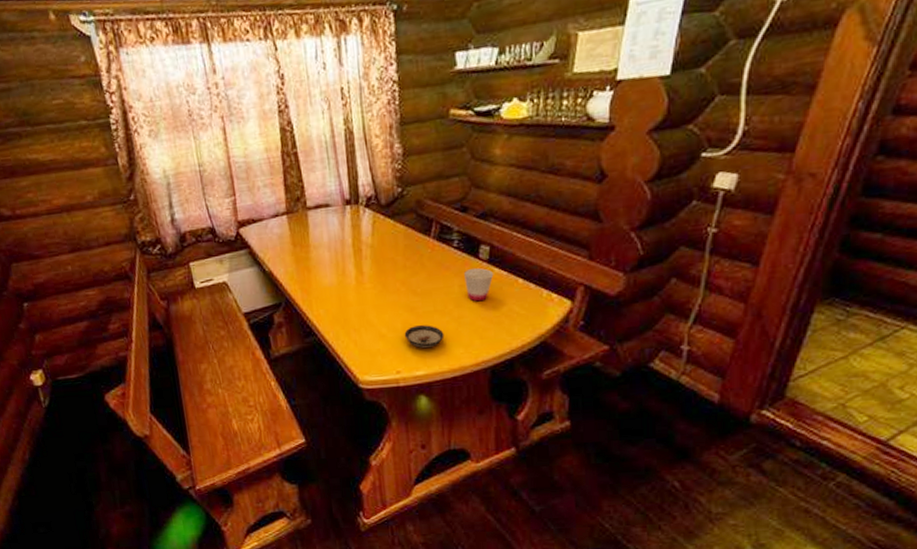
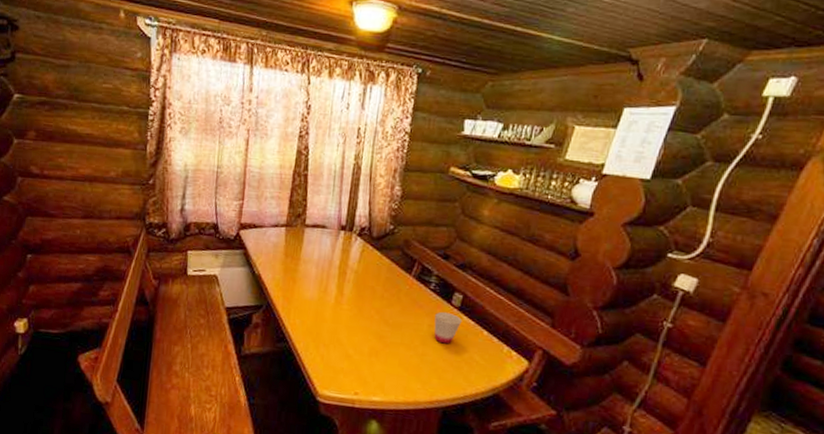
saucer: present [404,325,445,348] -> none [369,353,406,377]

